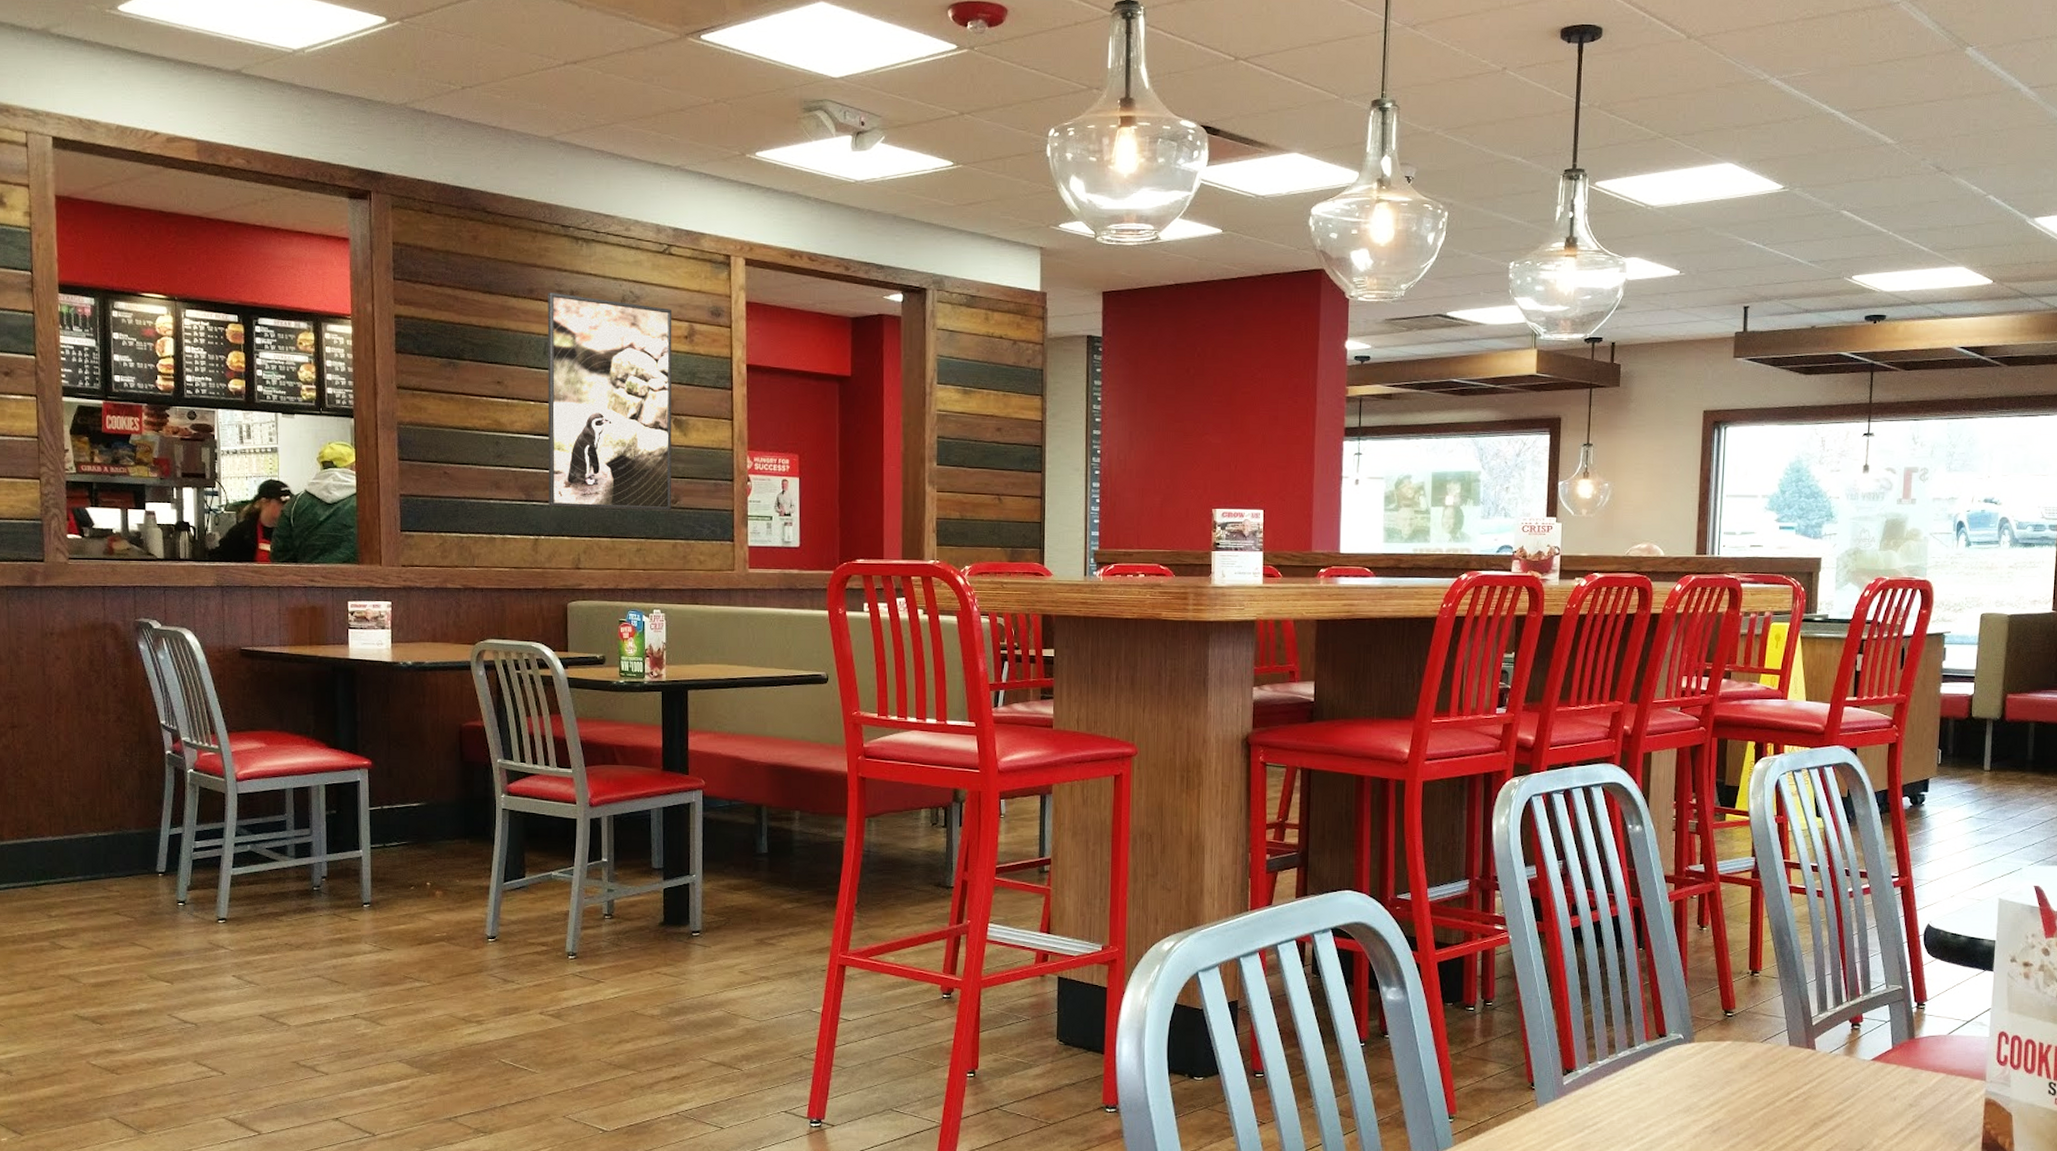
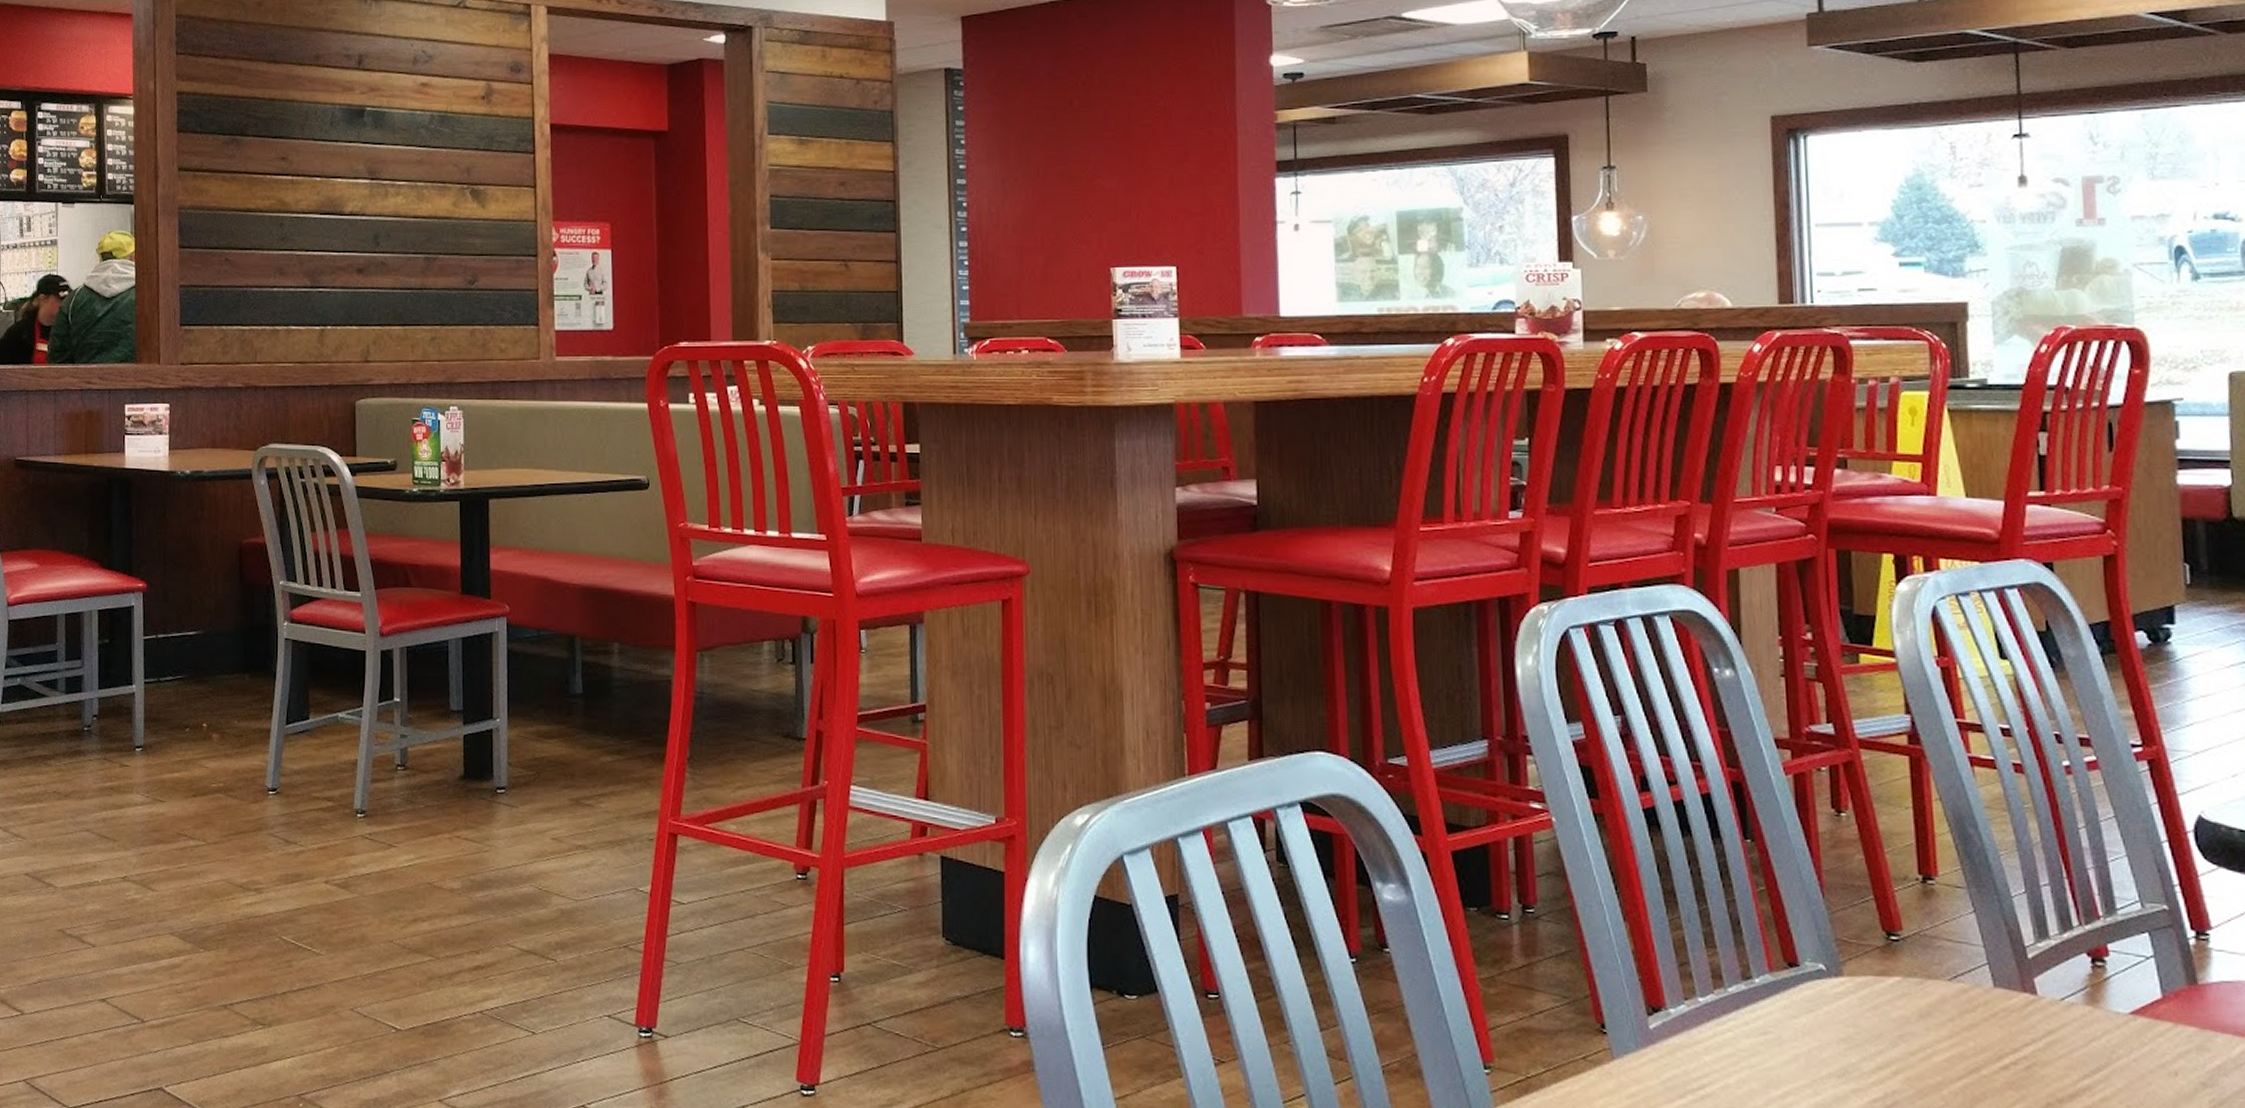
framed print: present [547,293,672,511] -> none [334,57,469,294]

